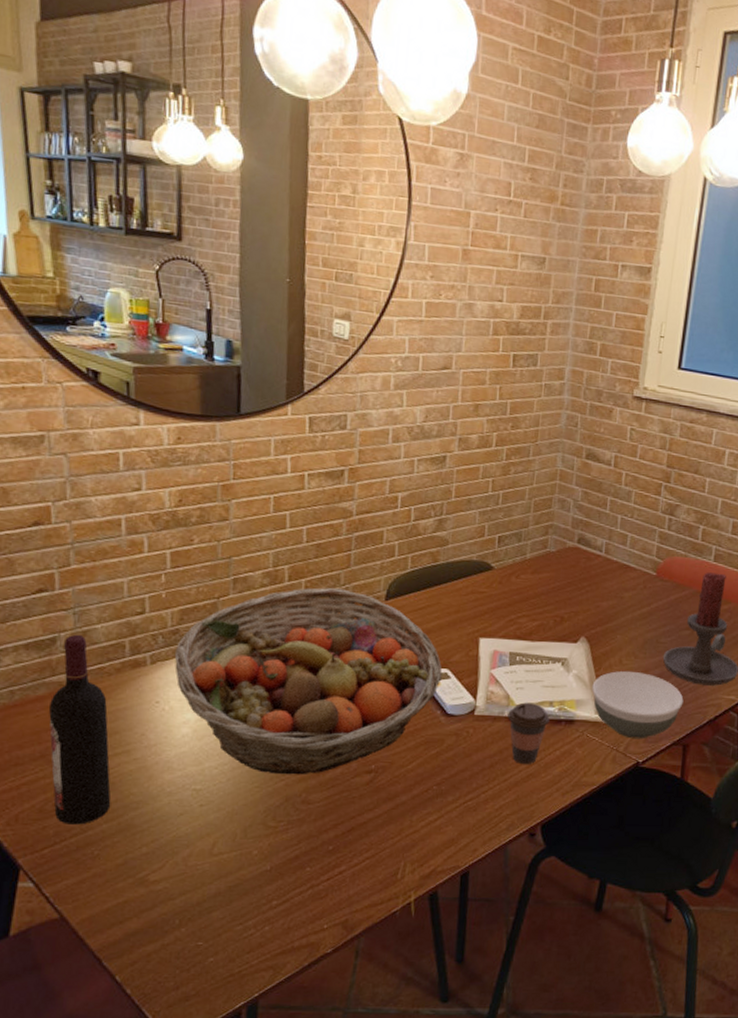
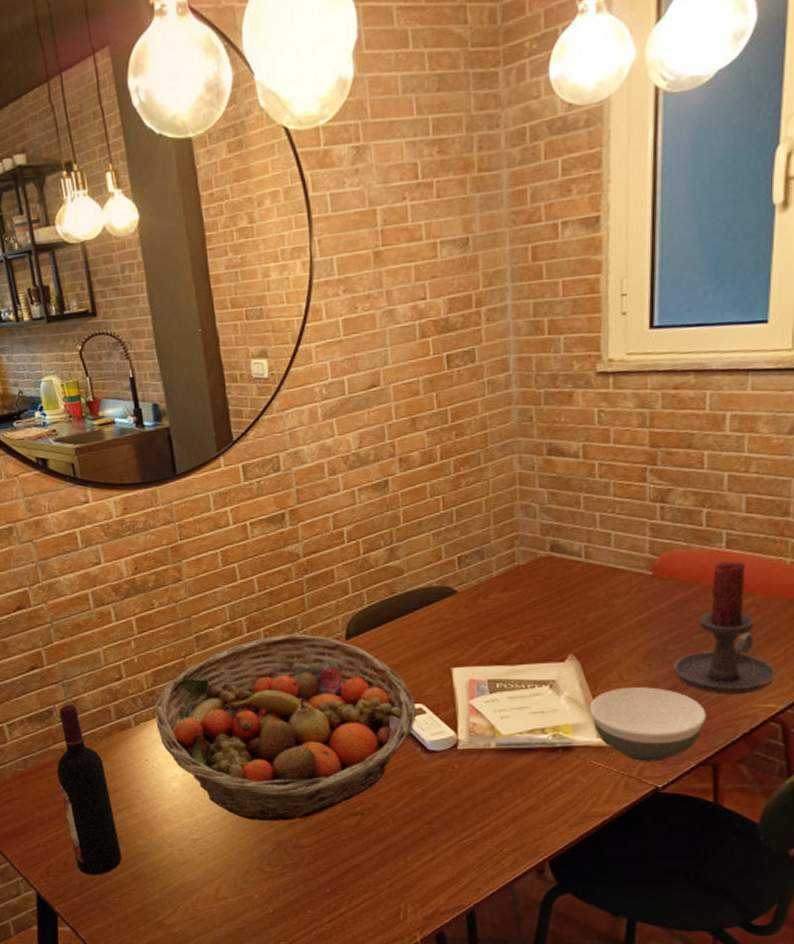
coffee cup: present [507,702,550,764] -> none [495,731,544,797]

